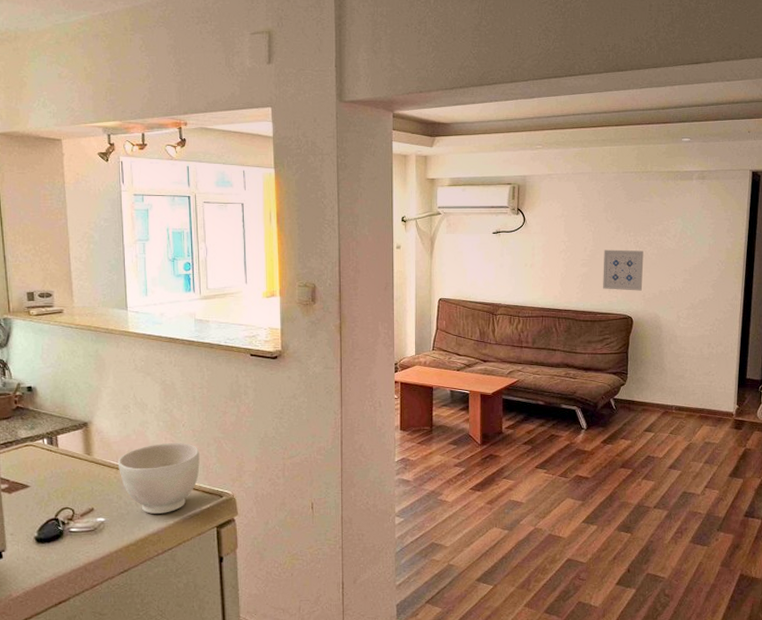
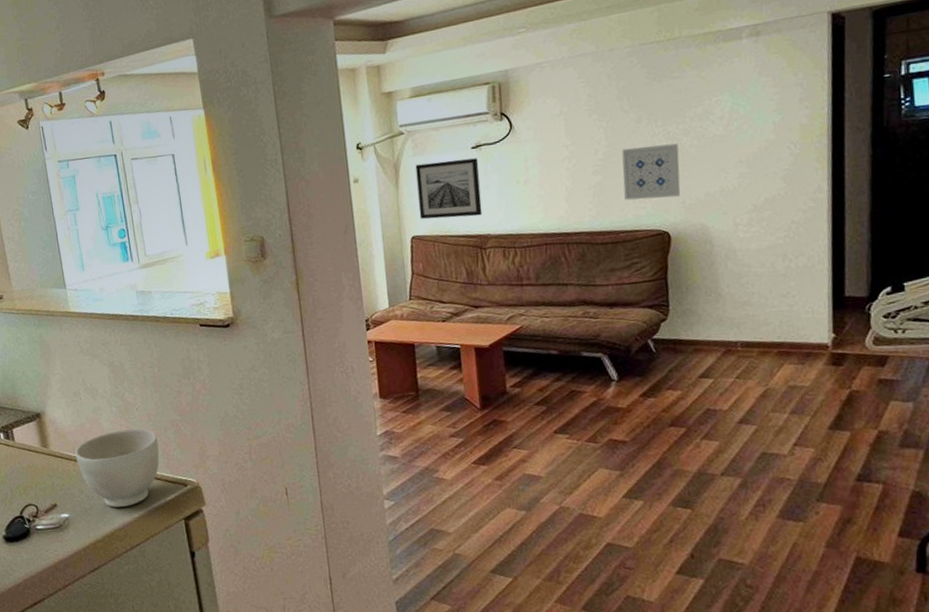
wall art: none [447,240,497,288] -> present [415,158,483,219]

